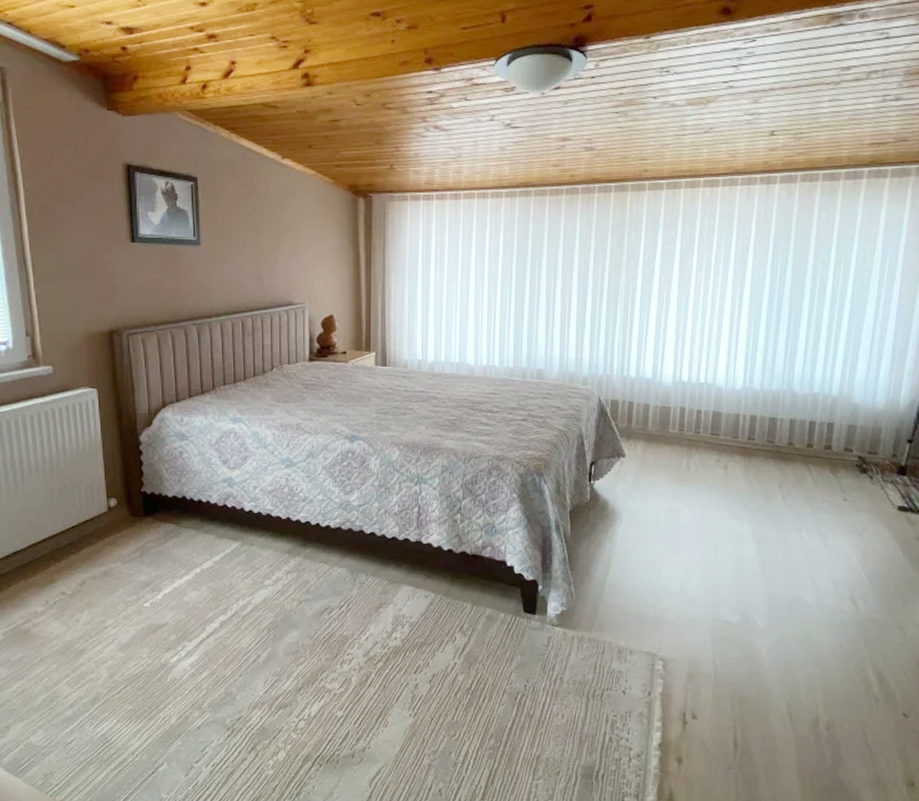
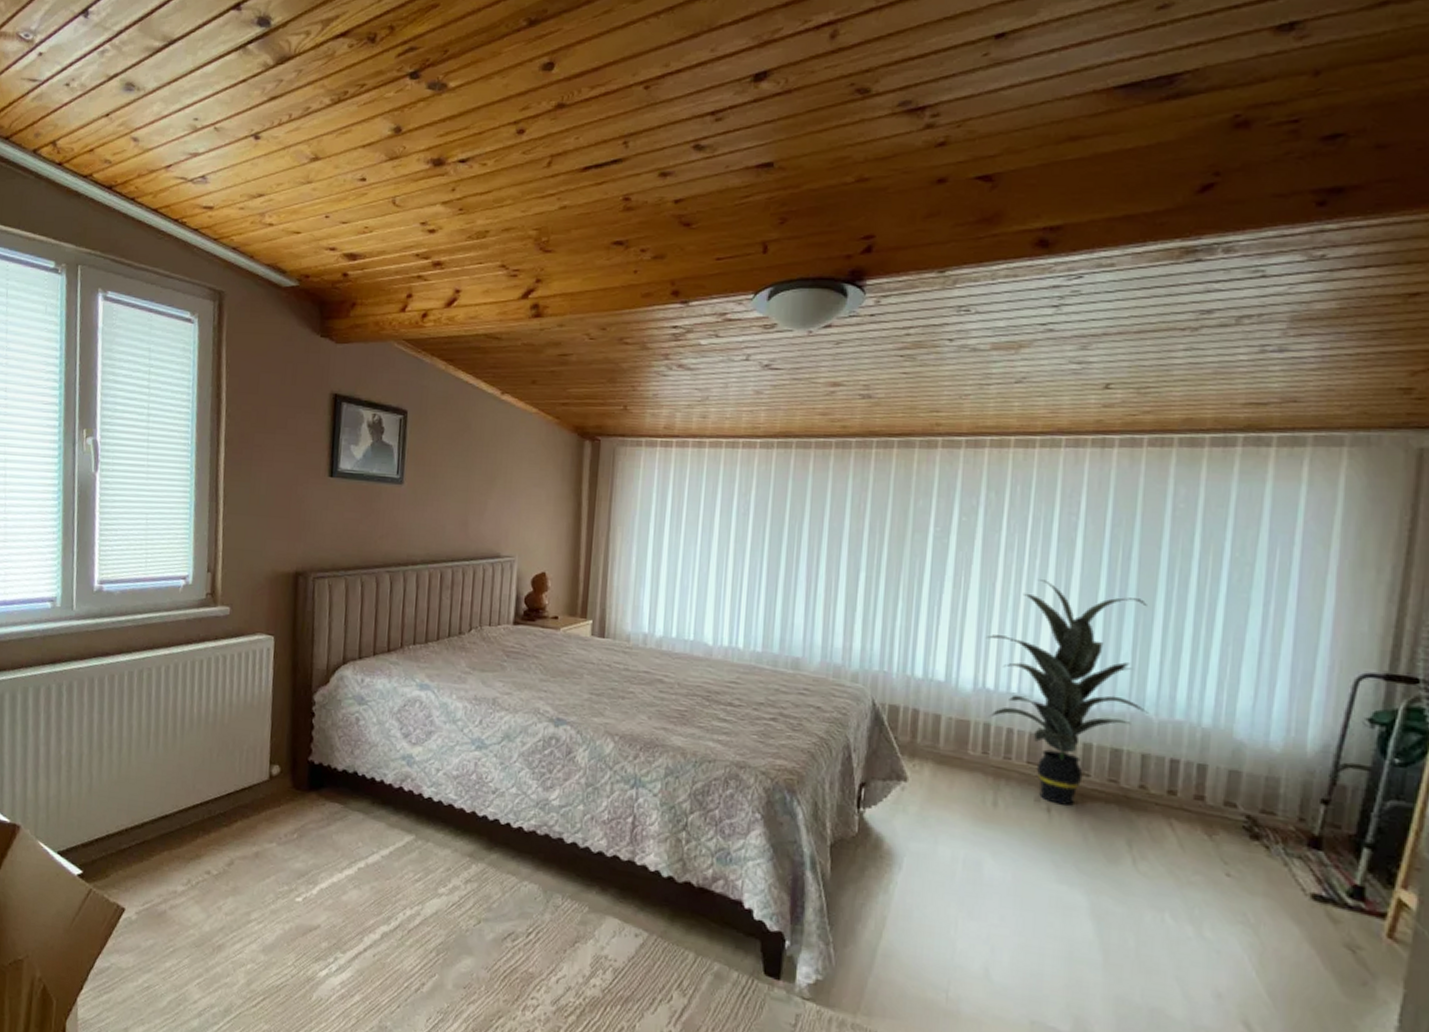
indoor plant: none [683,293,797,463] -> present [987,579,1150,806]

